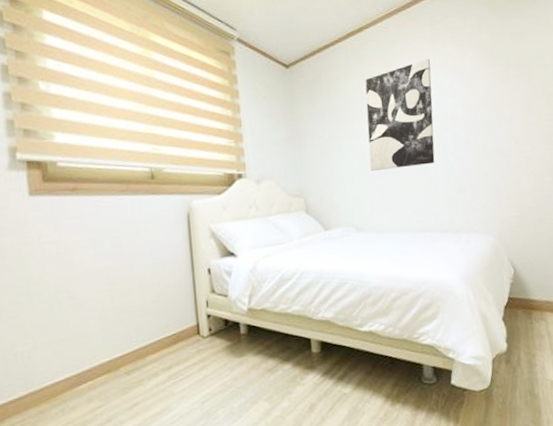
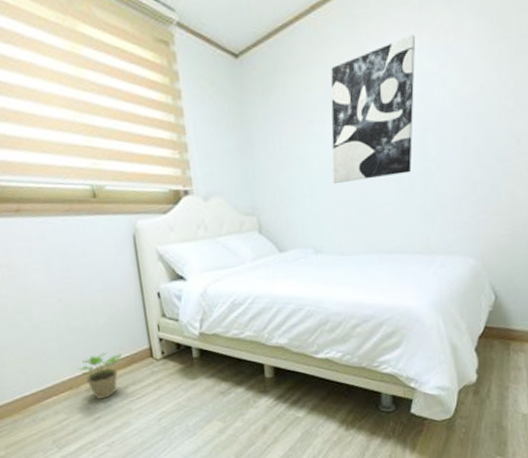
potted plant: none [118,331,168,383] -> present [77,352,122,400]

